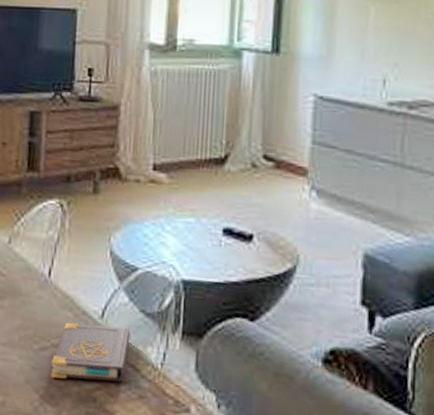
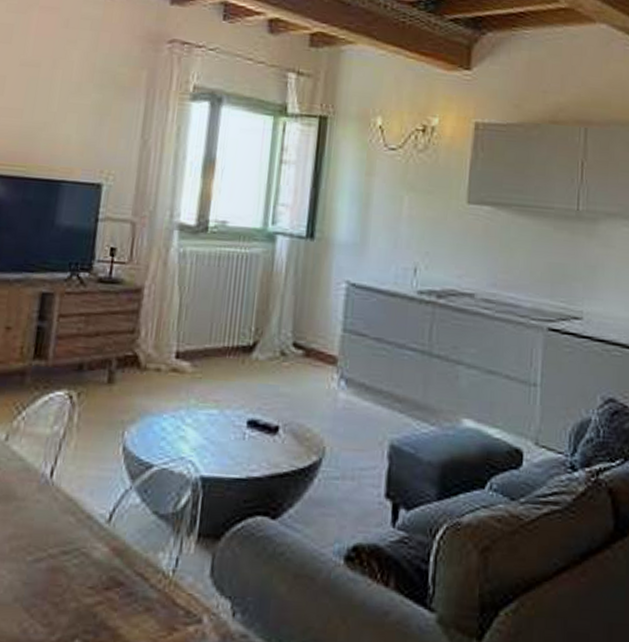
book: present [50,322,131,382] -> none [44,528,141,594]

